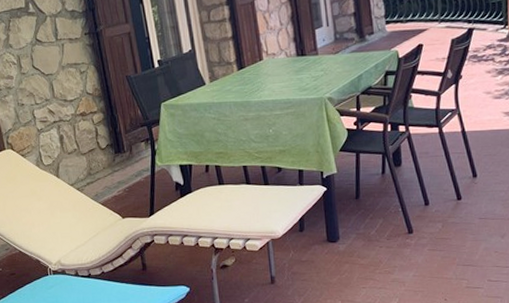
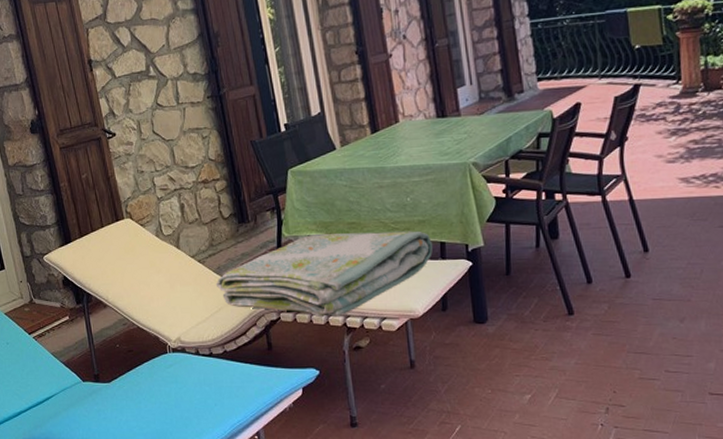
towel: none [93,159,293,240] -> present [216,230,434,318]

